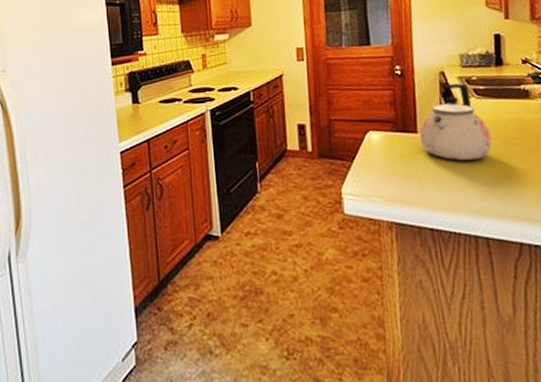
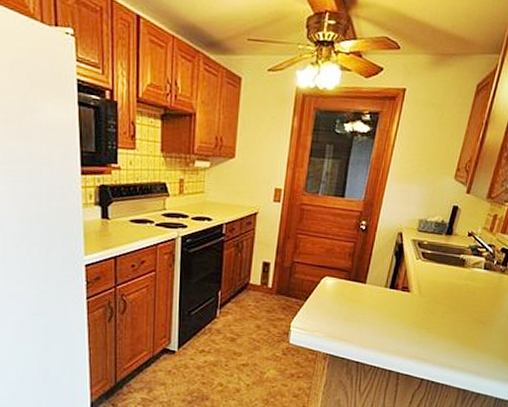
kettle: present [419,83,492,161] -> none [366,244,425,311]

